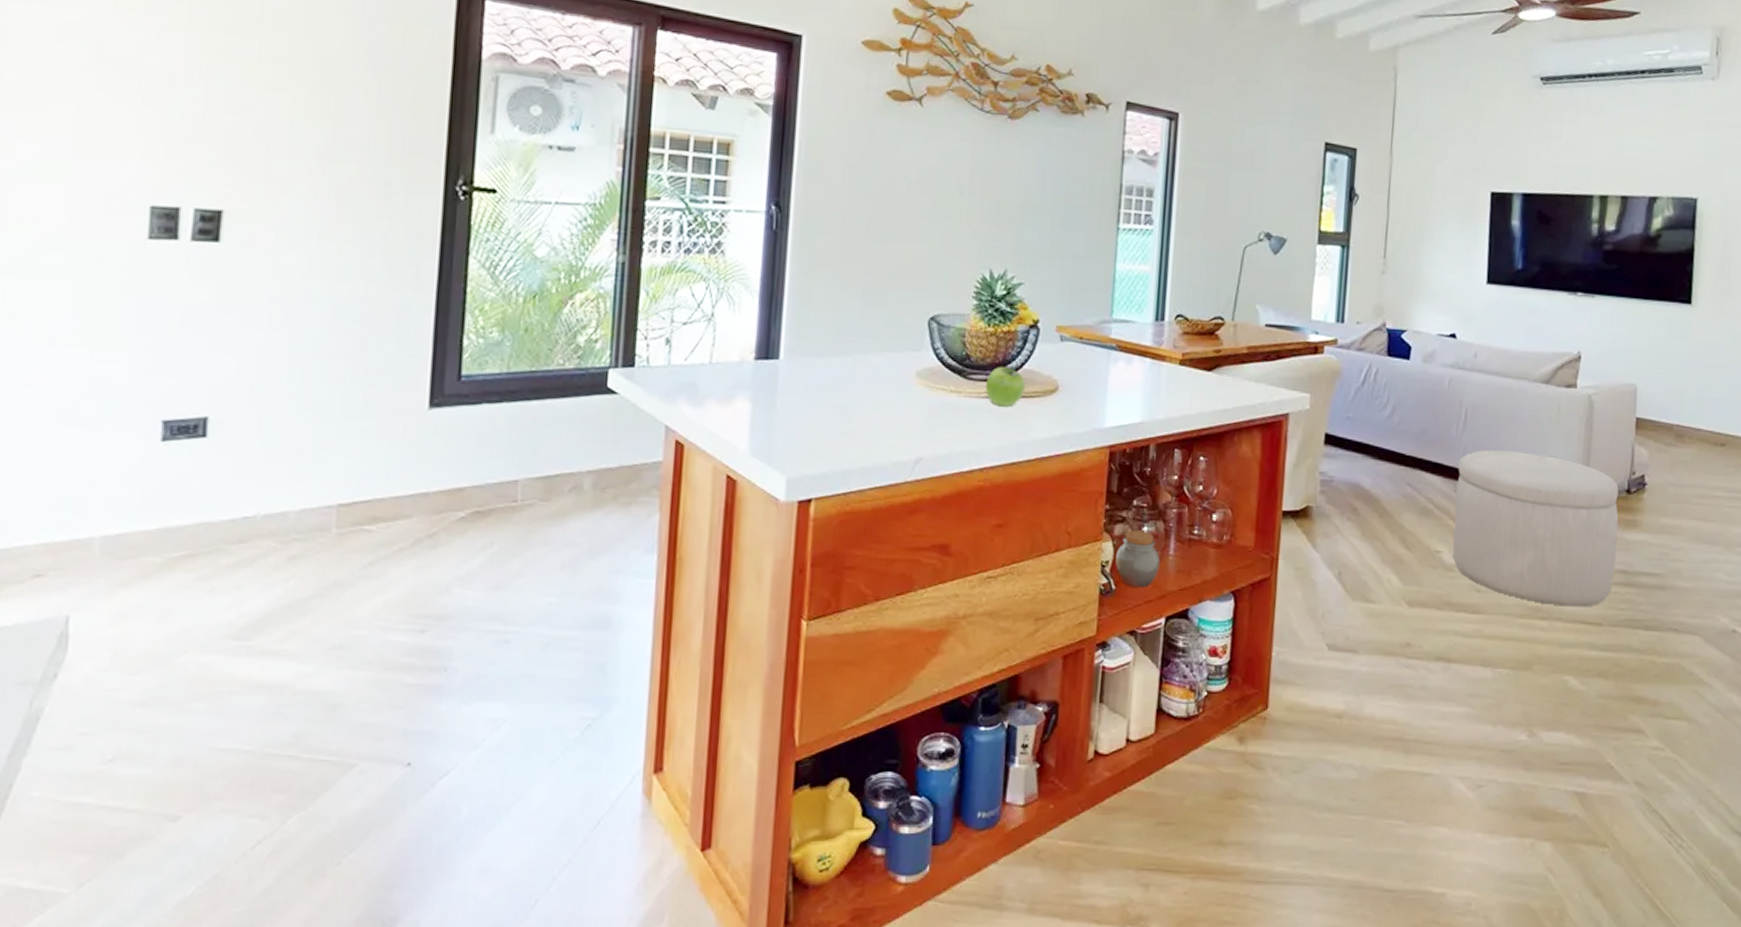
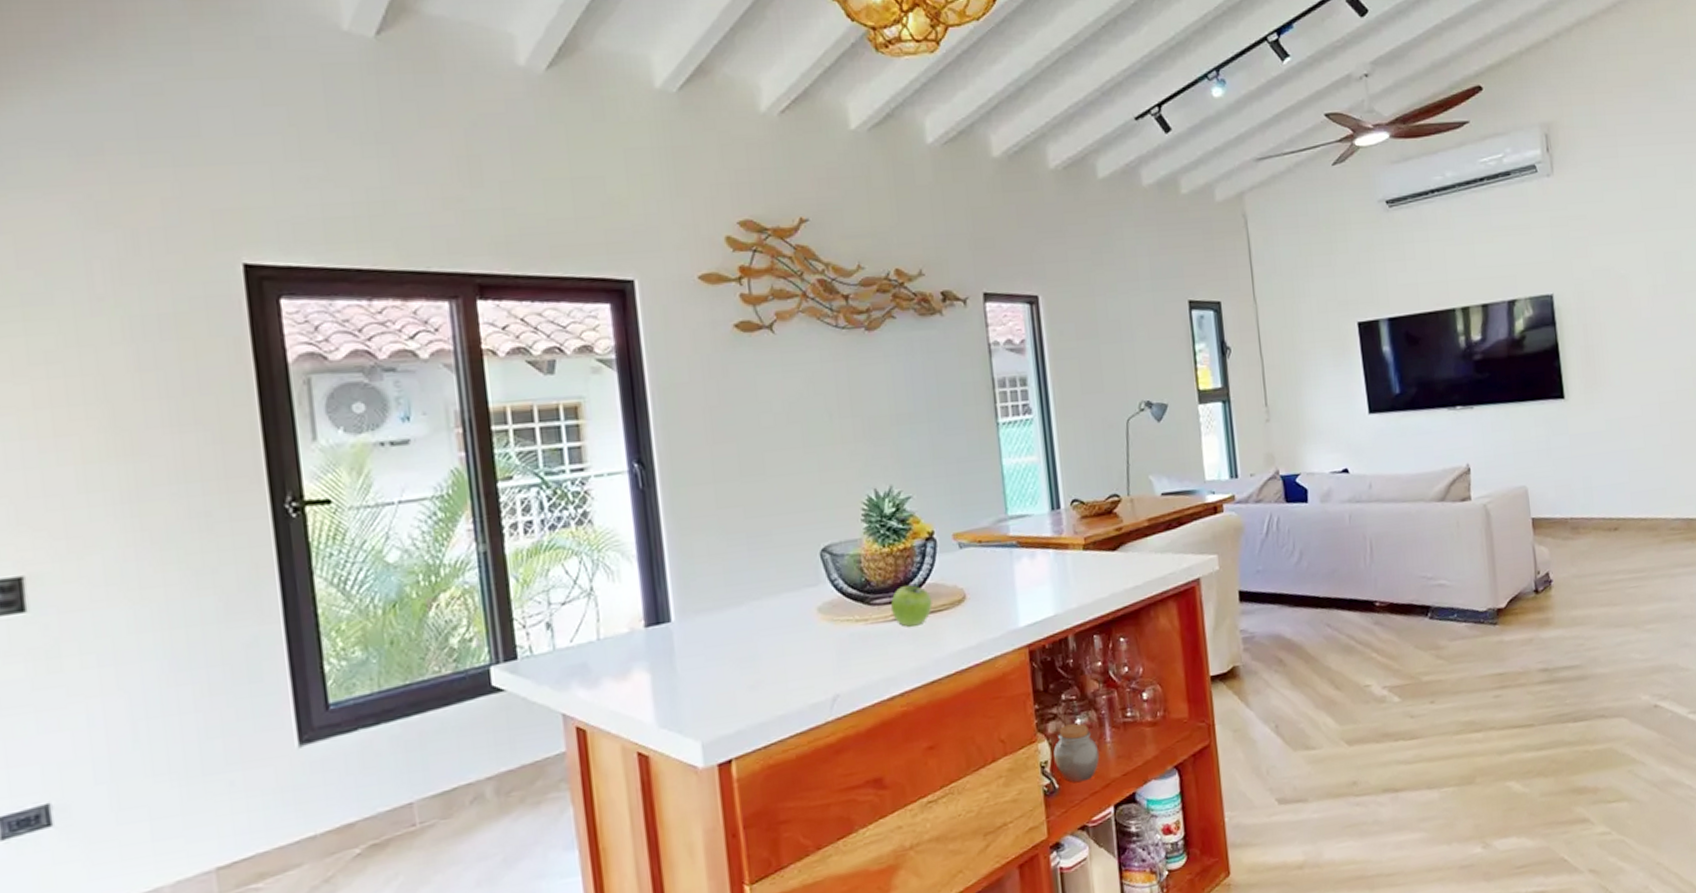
ottoman: present [1452,449,1619,607] -> none [1372,571,1537,717]

